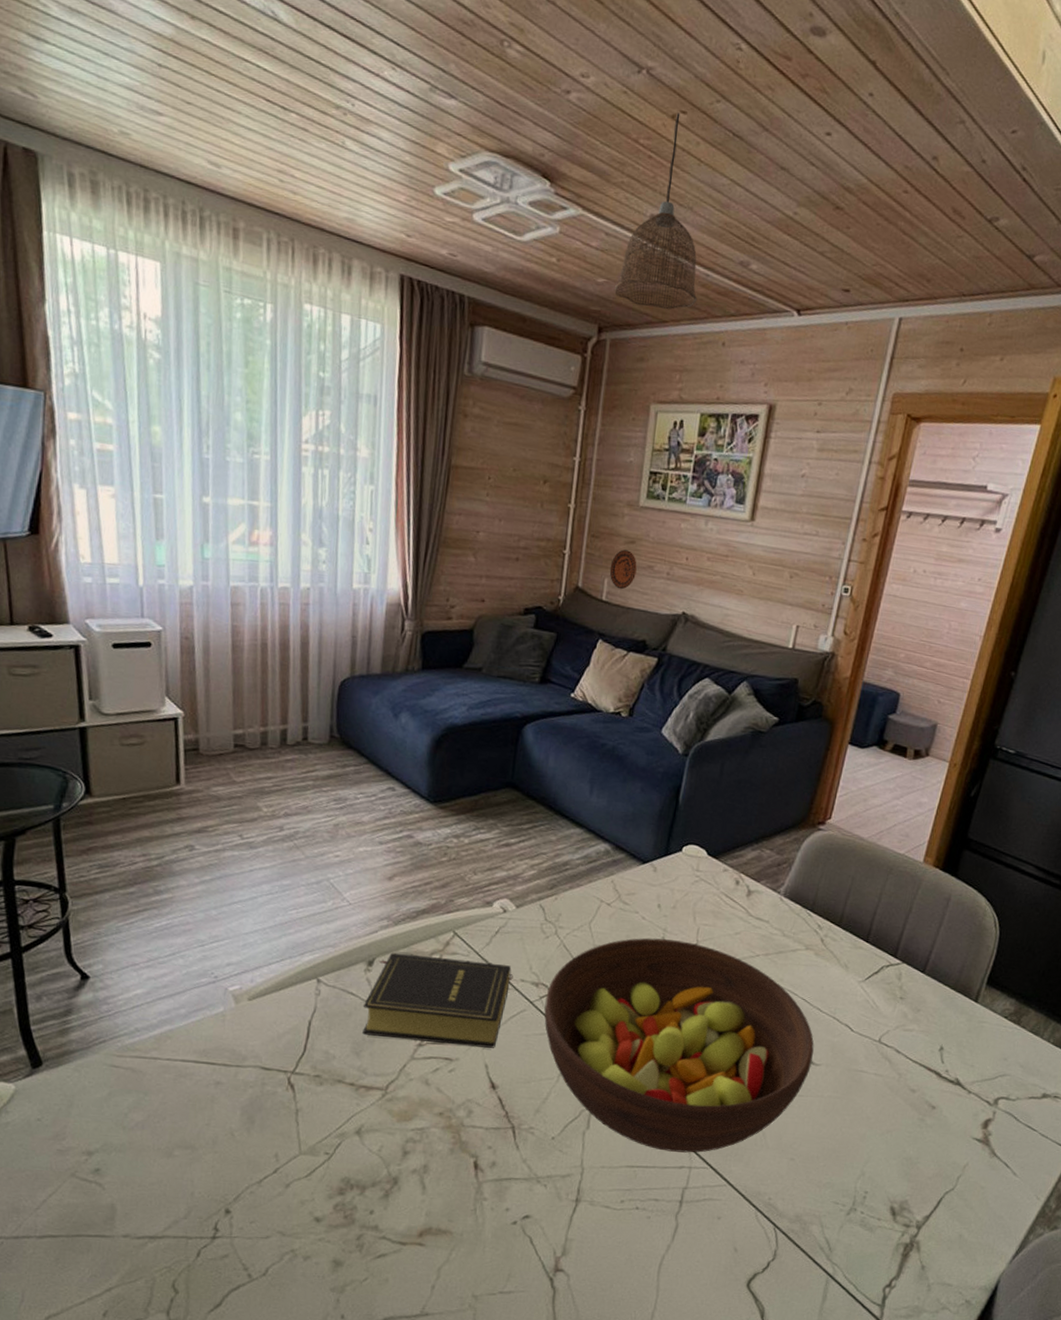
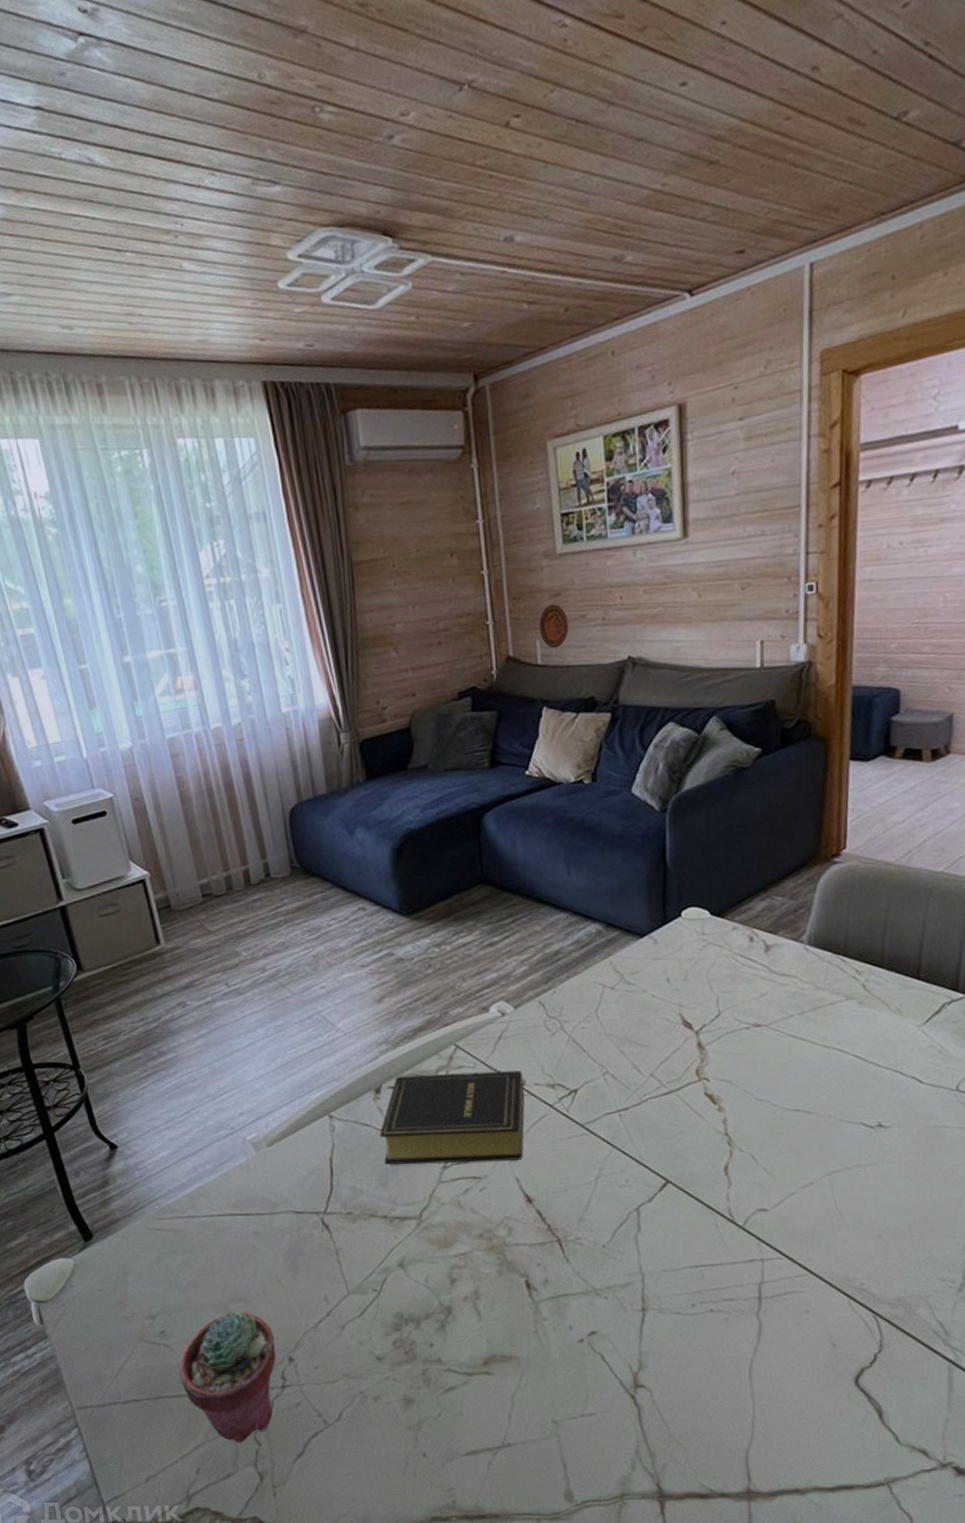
potted succulent: none [106,1156,215,1289] -> present [179,1311,276,1443]
fruit bowl: present [544,938,814,1153] -> none [565,1014,881,1245]
pendant lamp: present [613,112,698,310] -> none [481,118,574,340]

